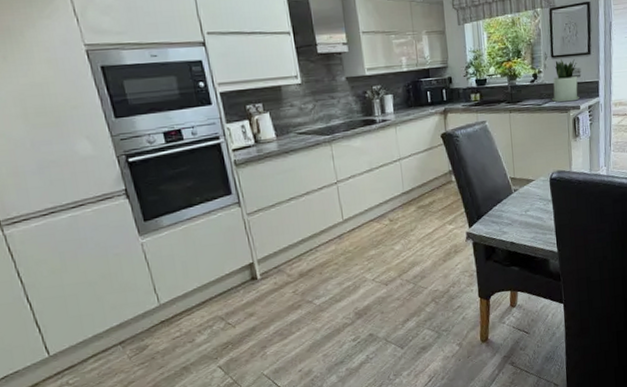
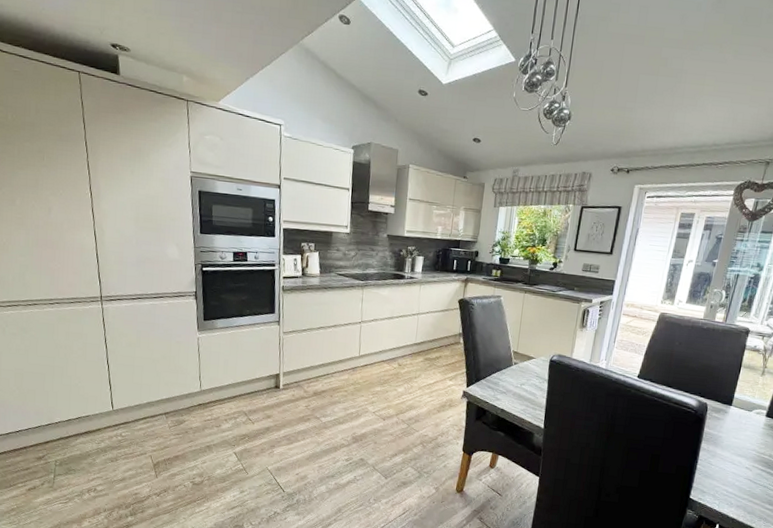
planter: present [552,59,580,103] -> none [566,254,597,295]

